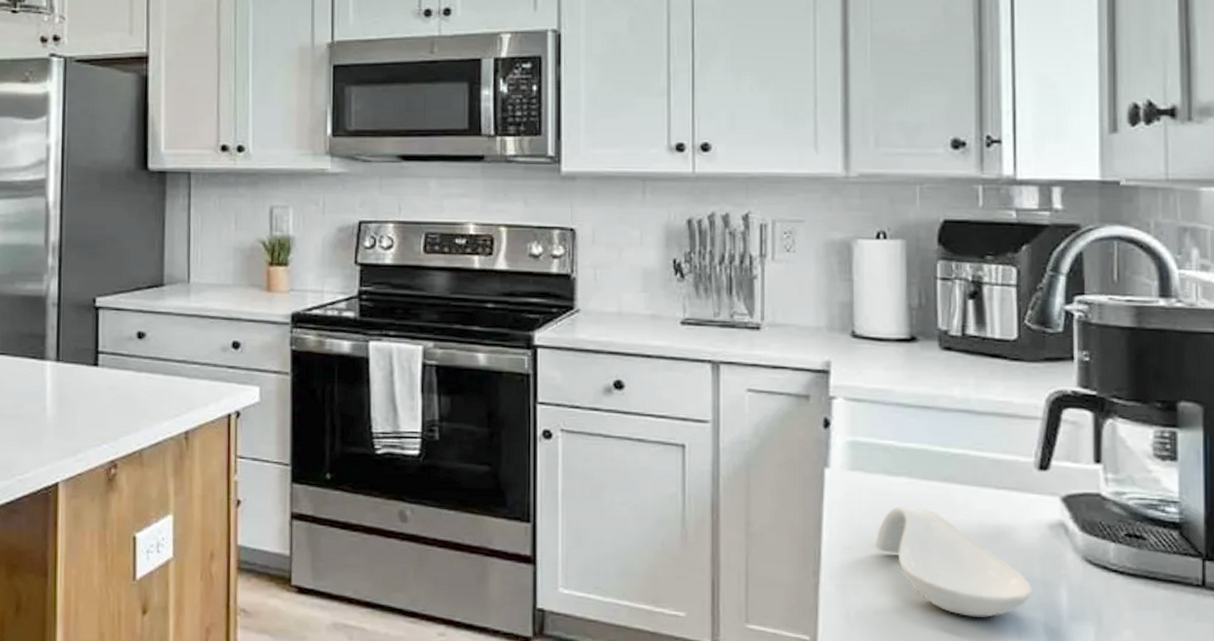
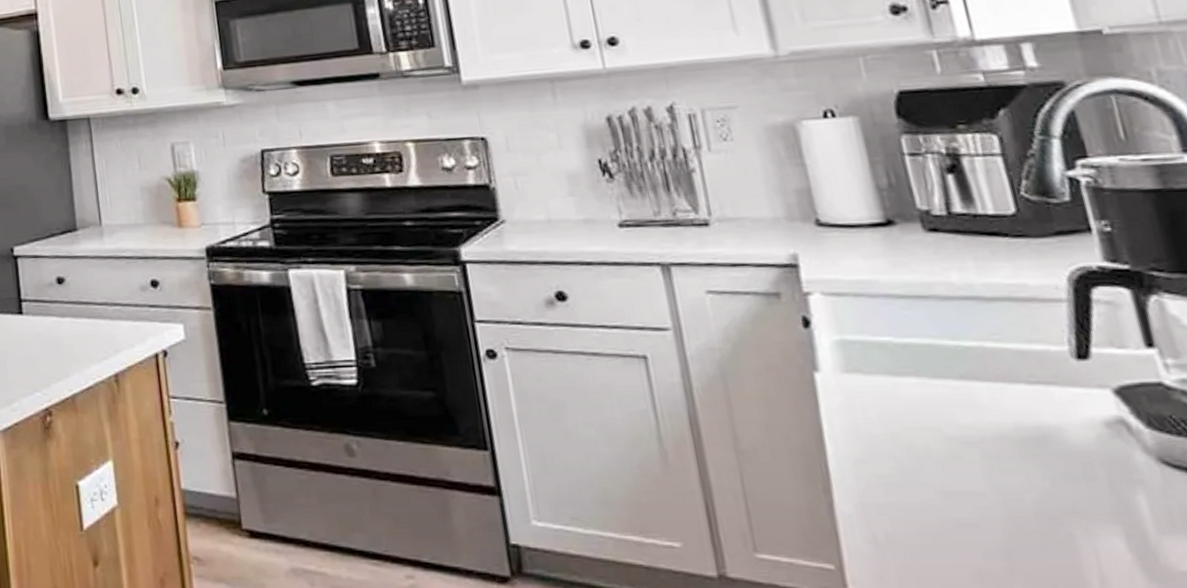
spoon rest: present [875,507,1034,617] -> none [891,410,1103,535]

